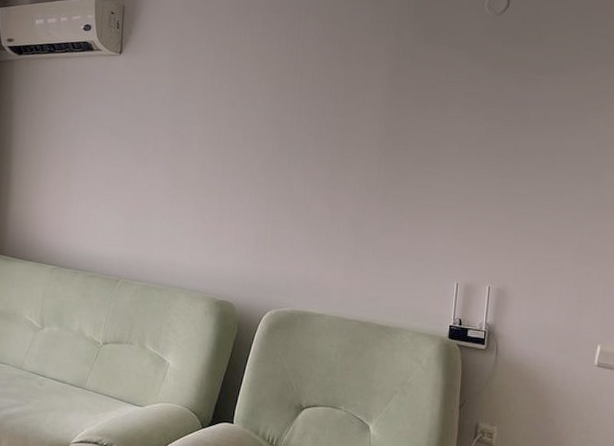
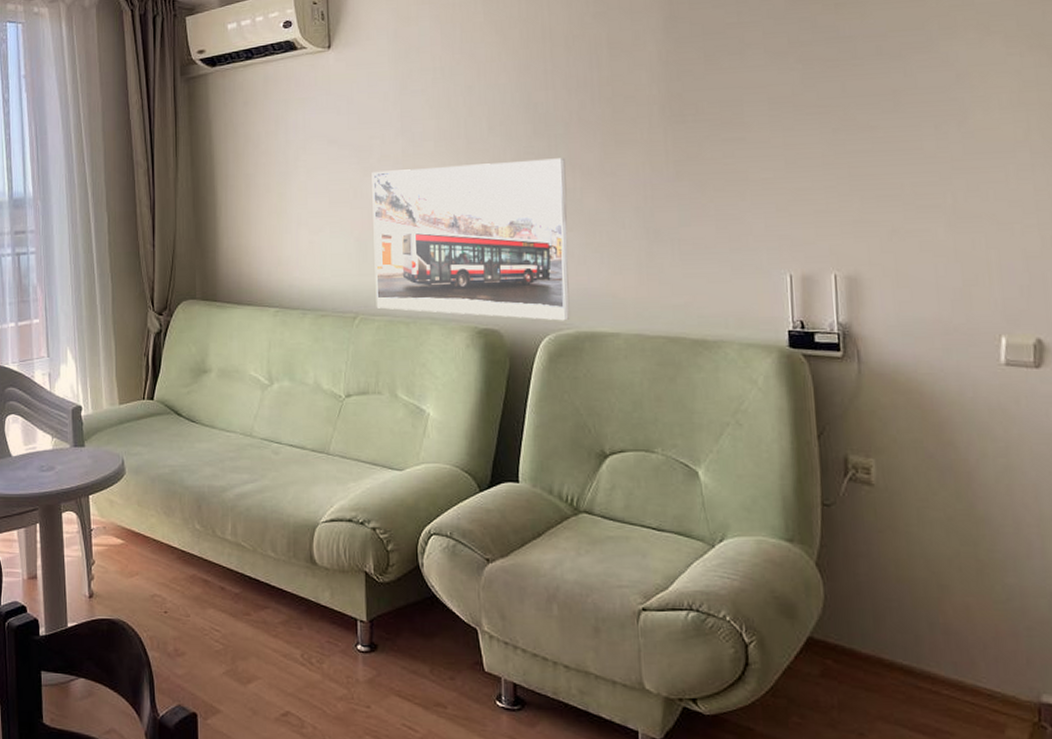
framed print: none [136,162,300,301] -> present [372,158,570,321]

